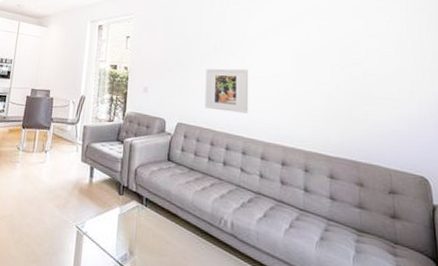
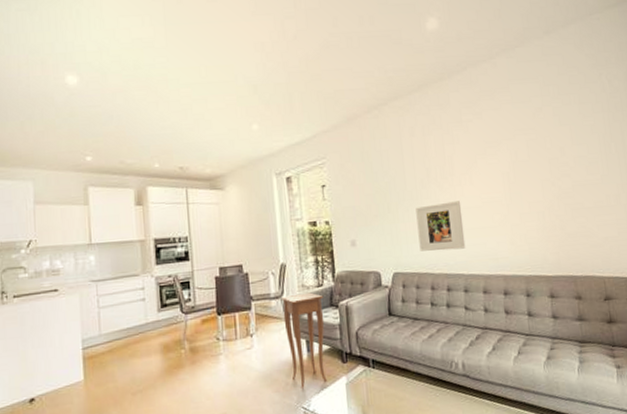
side table: none [73,124,112,209] -> present [280,292,327,388]

